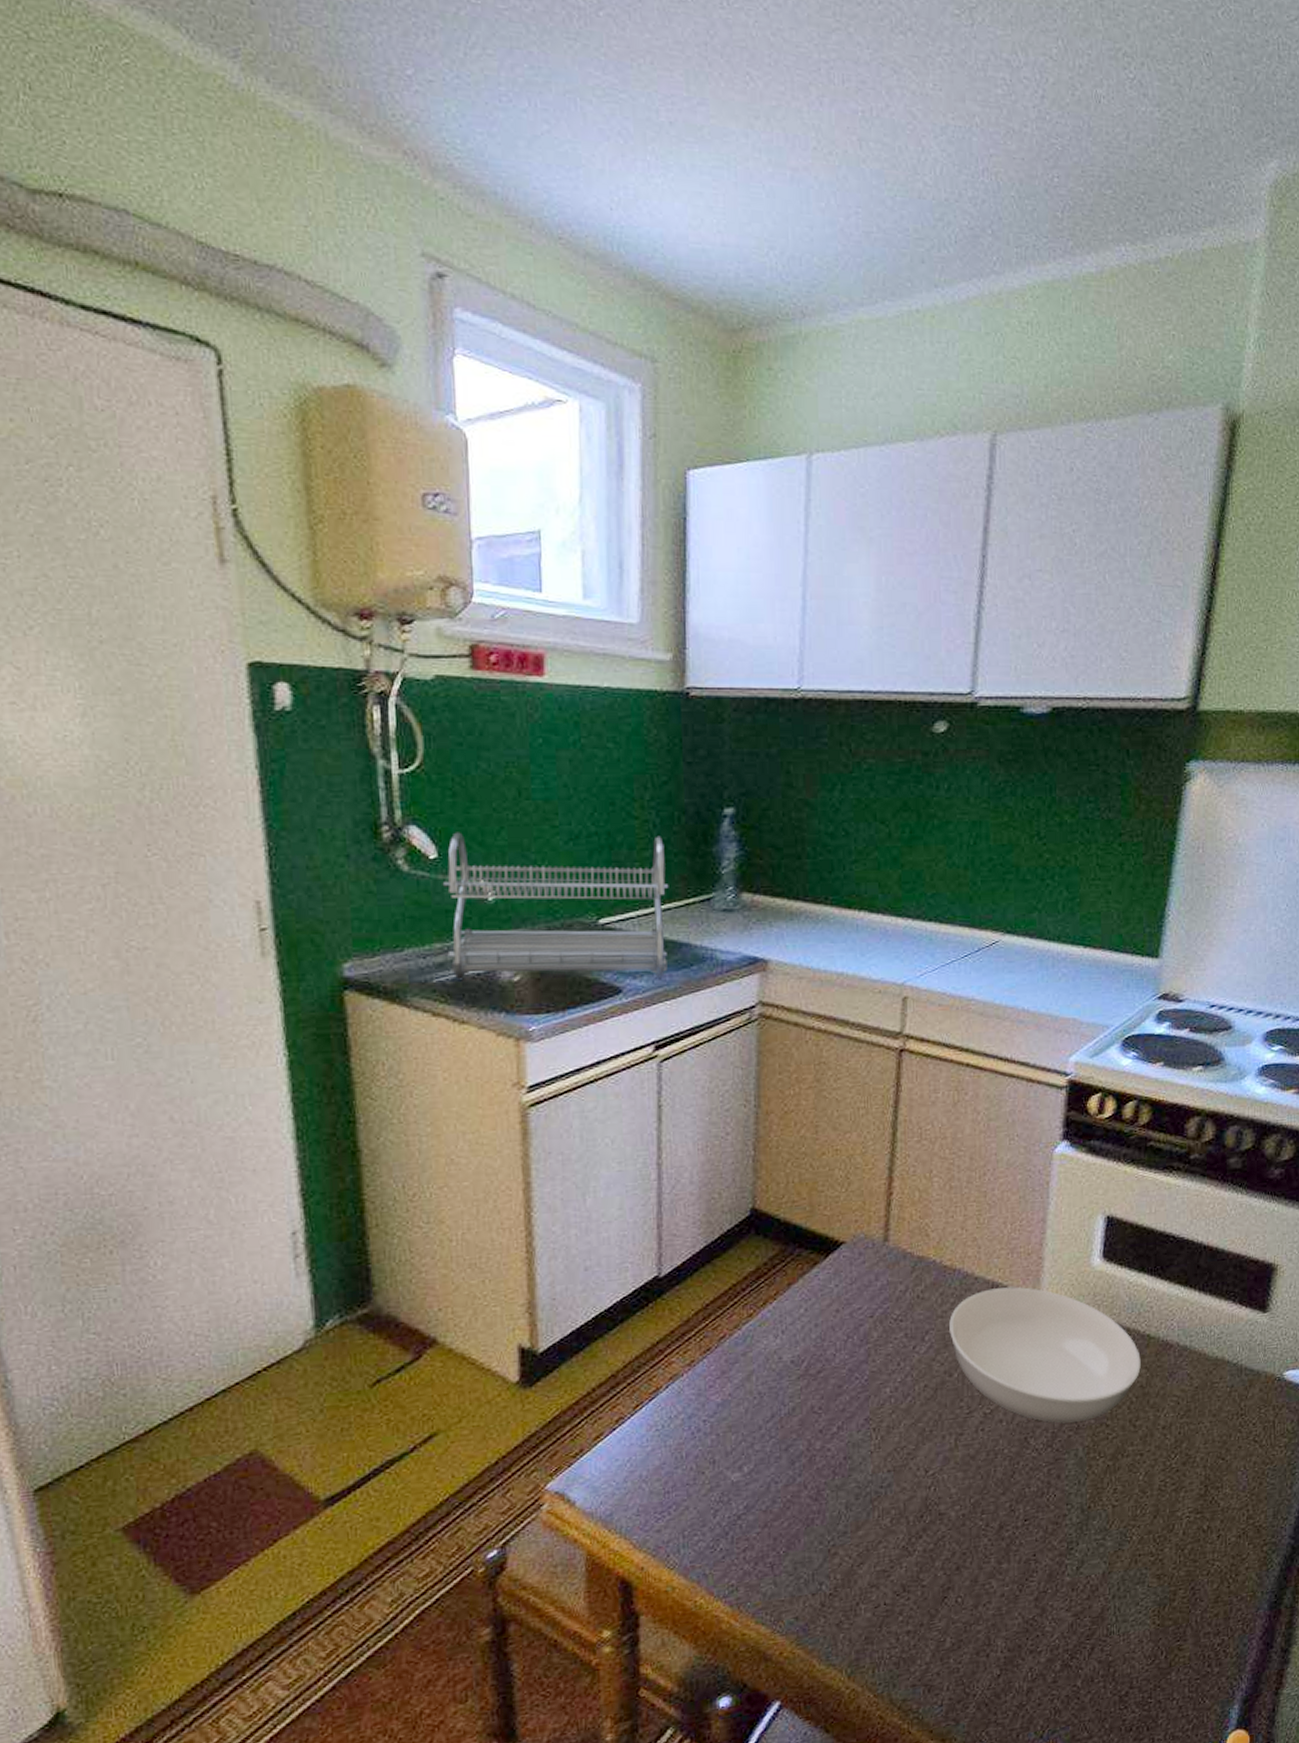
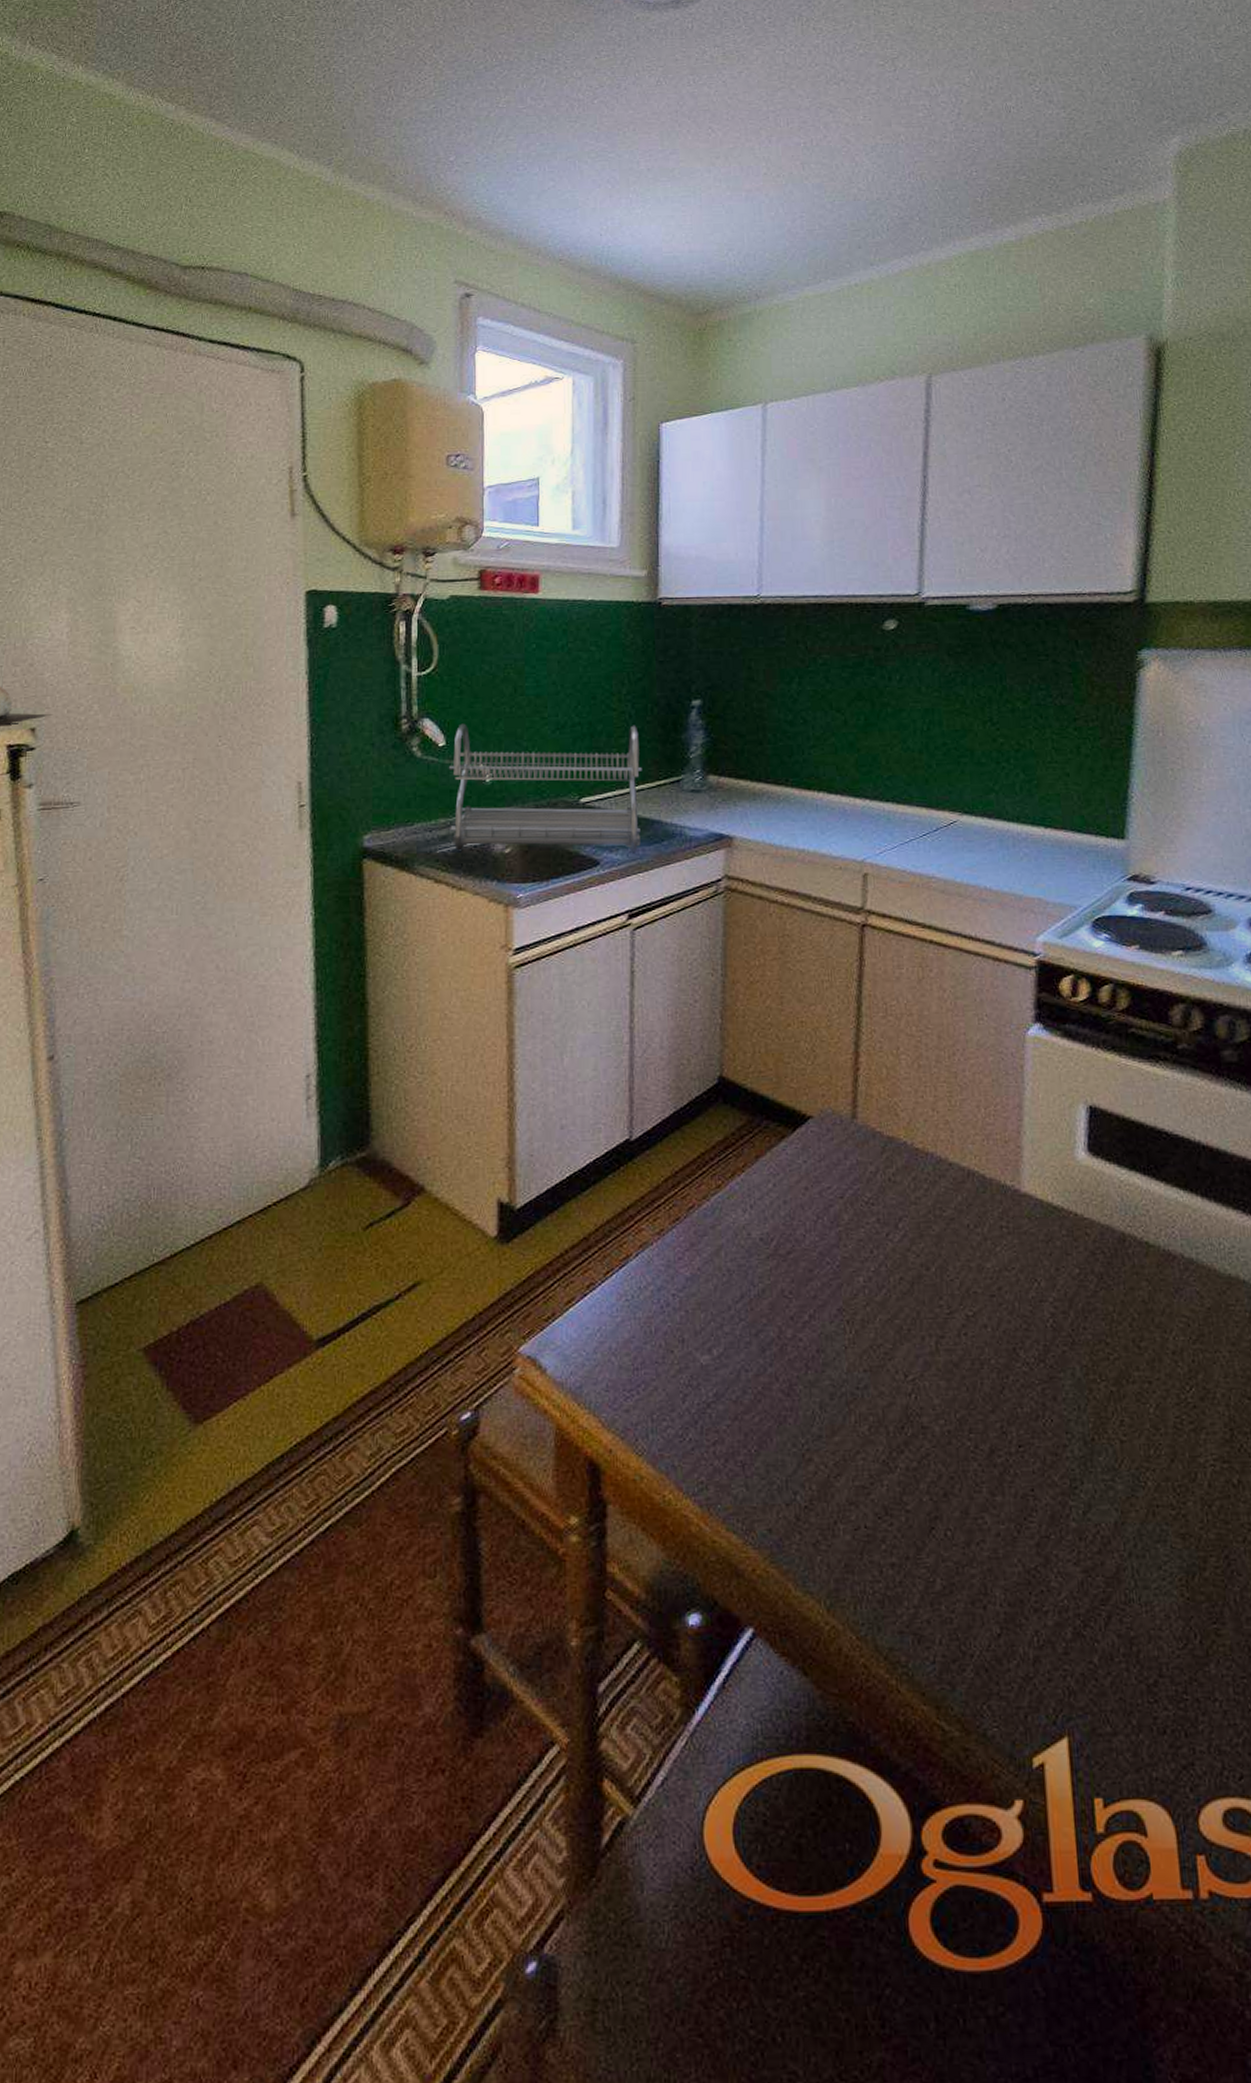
bowl: present [949,1286,1141,1424] -> none [923,1176,1141,1337]

